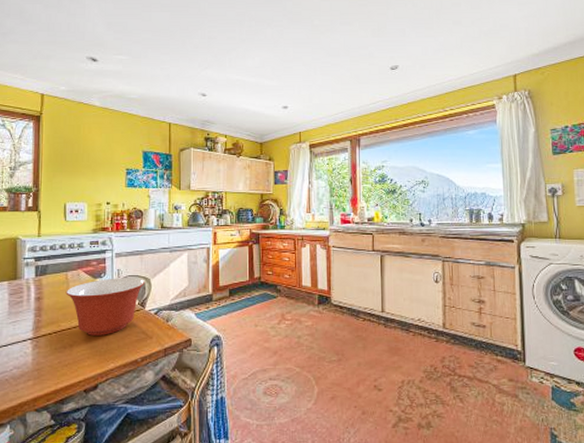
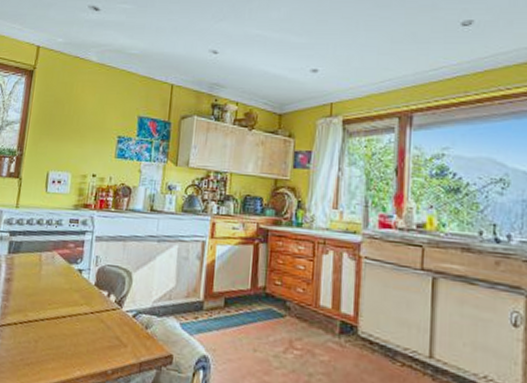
mixing bowl: present [66,278,146,336] -> none [37,265,126,335]

